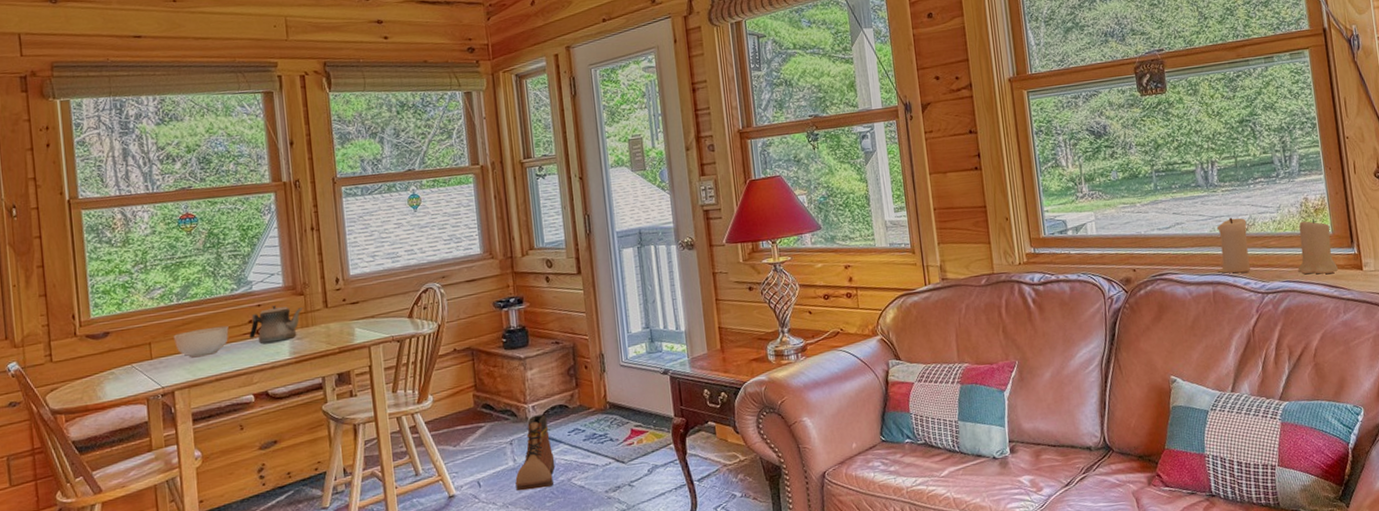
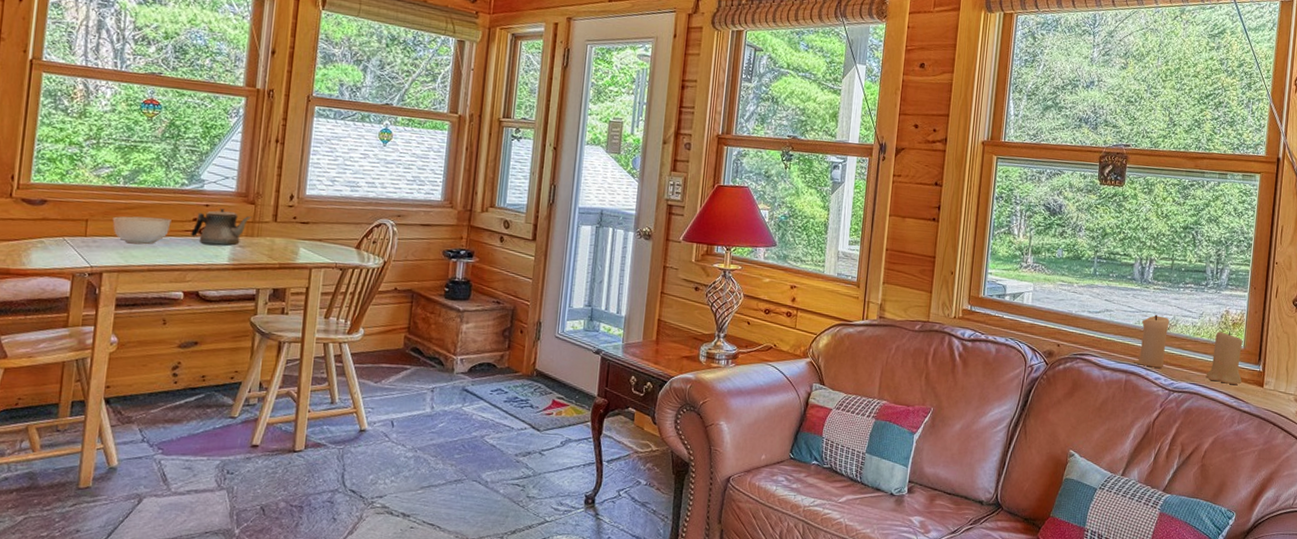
boot: present [515,414,555,491] -> none [428,368,473,440]

